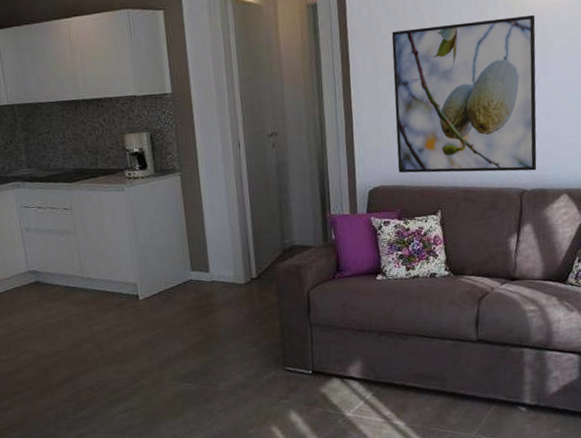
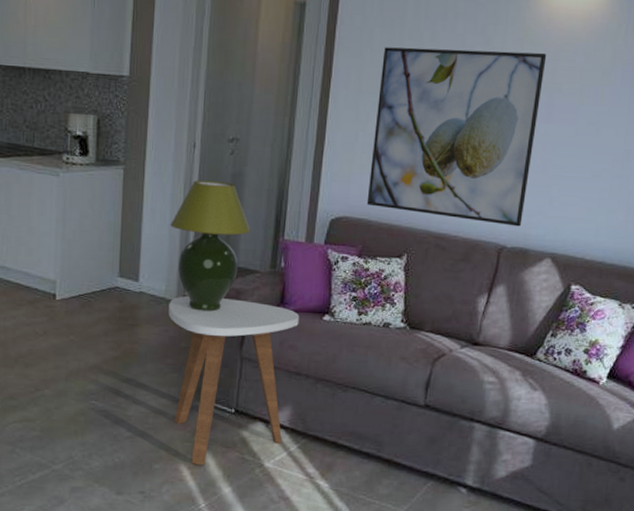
table lamp: none [229,172,301,290] -> present [170,180,251,312]
side table: none [239,273,358,425] -> present [168,296,300,466]

